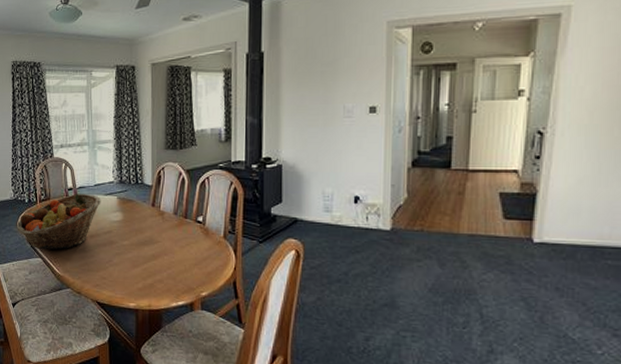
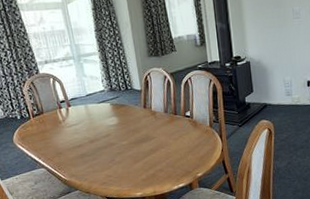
fruit basket: present [16,193,101,250] -> none [12,104,96,160]

